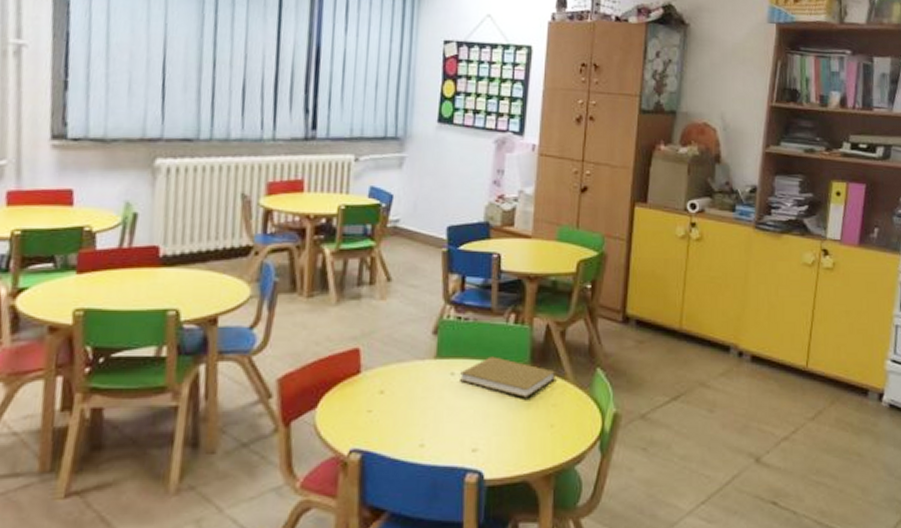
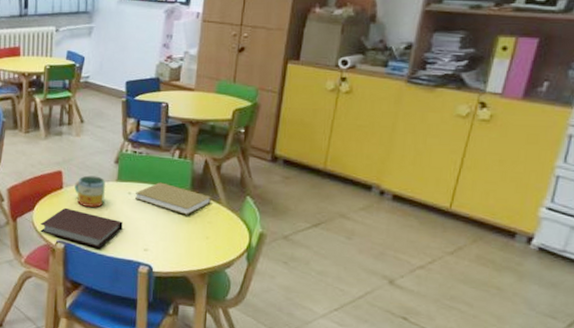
notebook: none [326,400,444,455] -> present [40,207,123,248]
mug: none [377,353,421,396] -> present [74,175,106,207]

